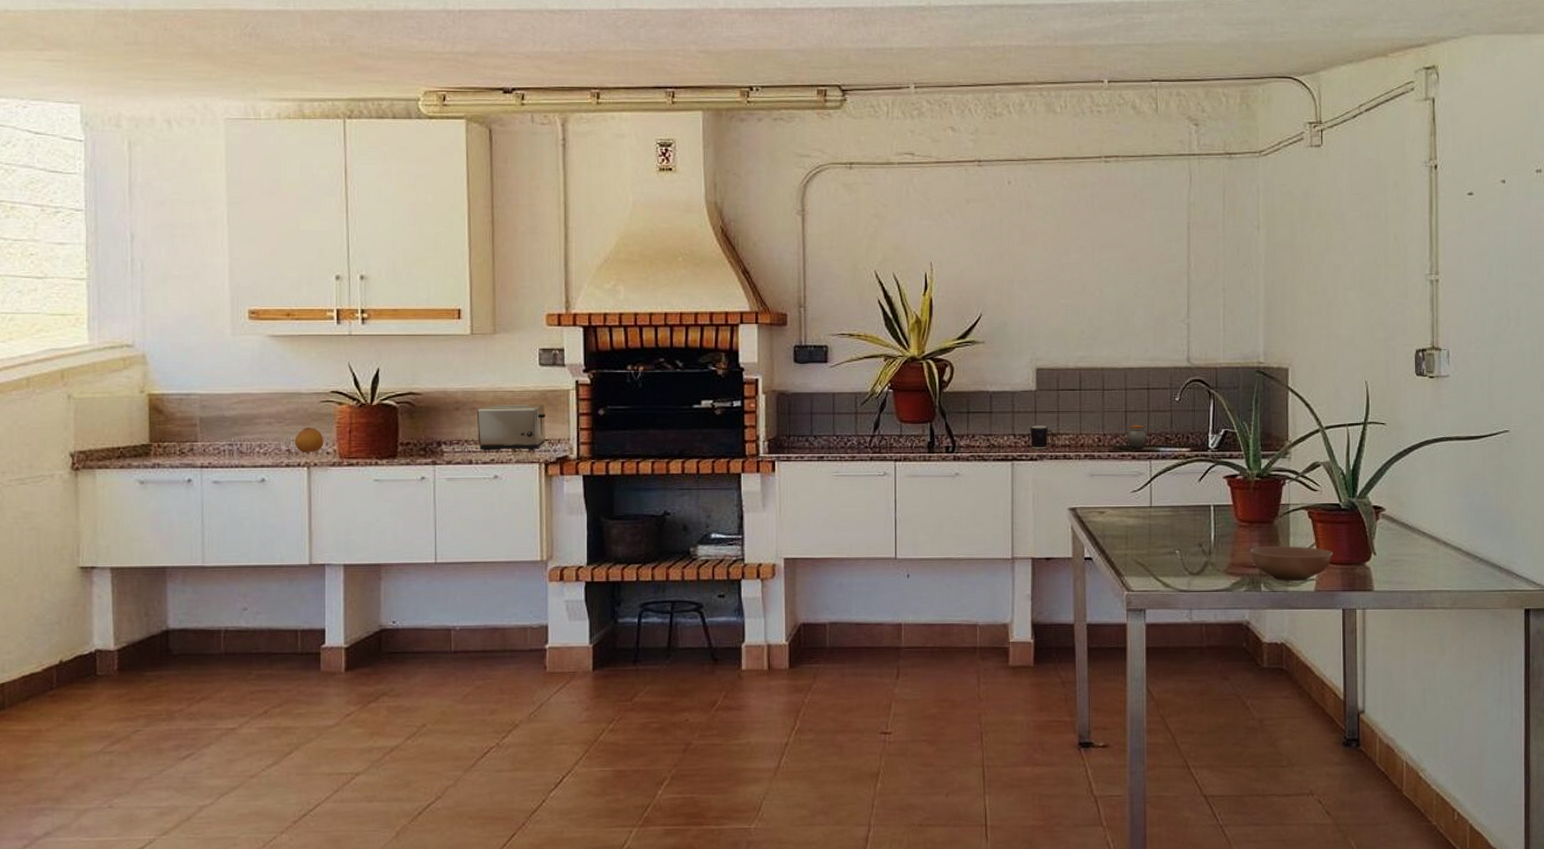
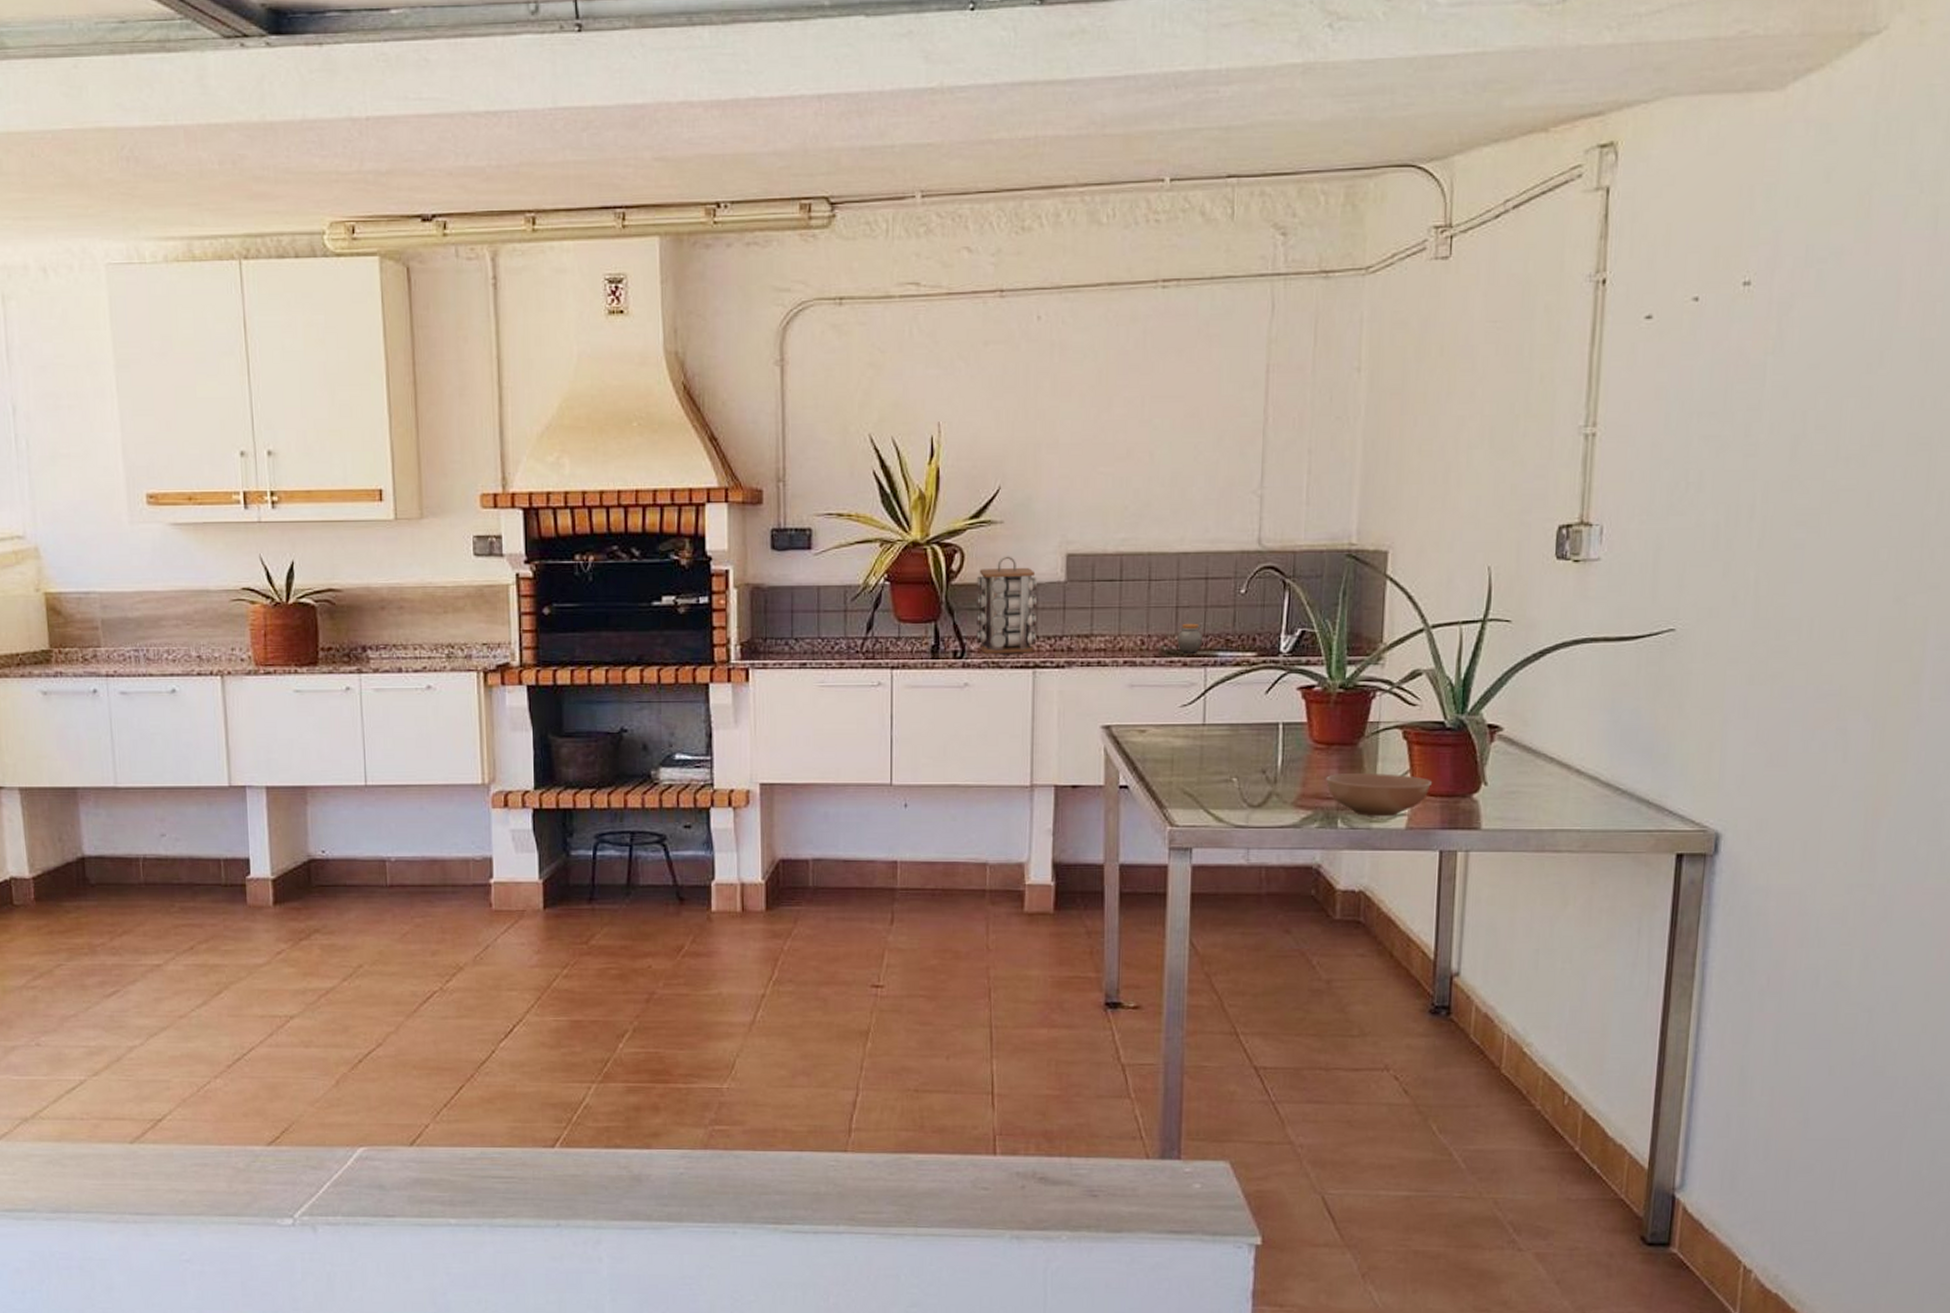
fruit: present [295,427,324,453] -> none [205,629,237,659]
toaster: present [477,403,545,450] -> none [406,601,483,656]
spice rack: none [963,369,1014,450] -> present [975,556,1037,655]
mug: present [1030,426,1055,449] -> none [1056,625,1087,654]

